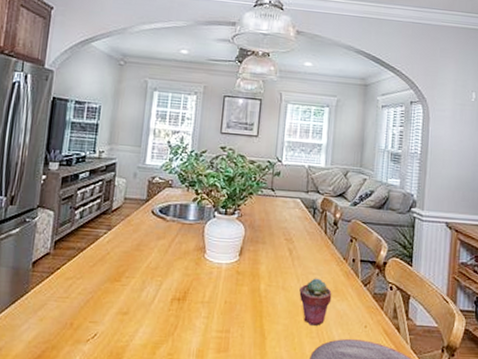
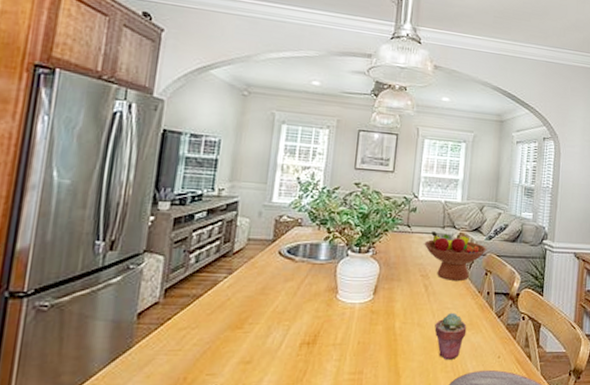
fruit bowl: none [288,196,352,247] -> present [424,231,487,282]

